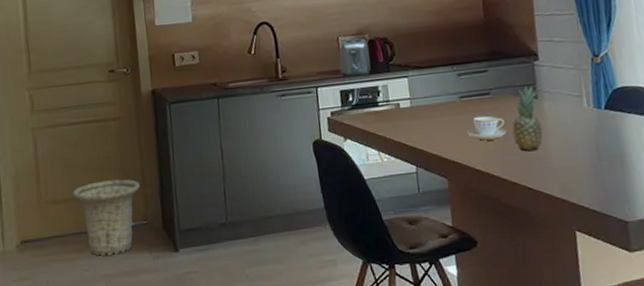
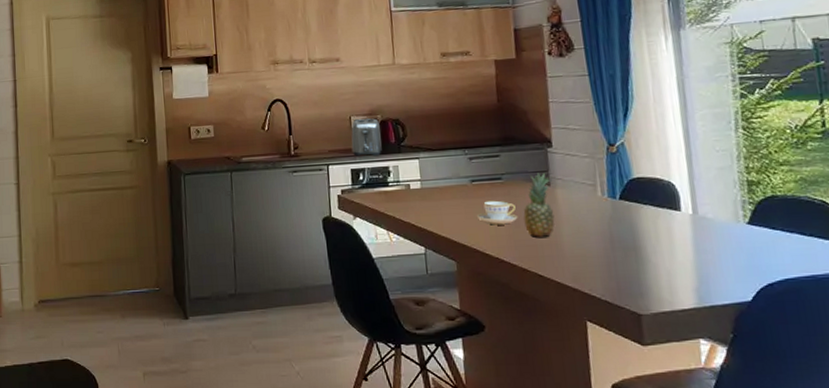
basket: present [73,179,140,256] -> none [89,246,153,320]

